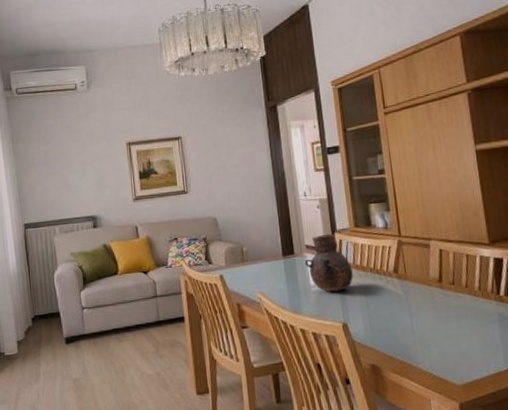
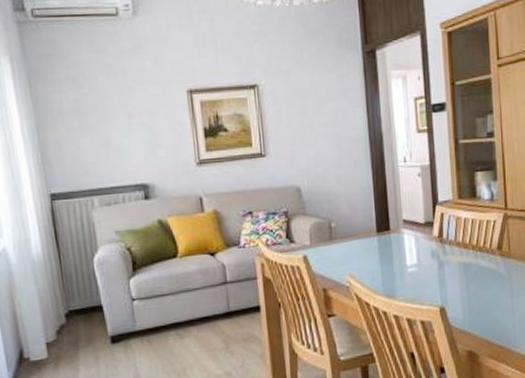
vase: present [304,233,353,292] -> none [401,205,454,273]

